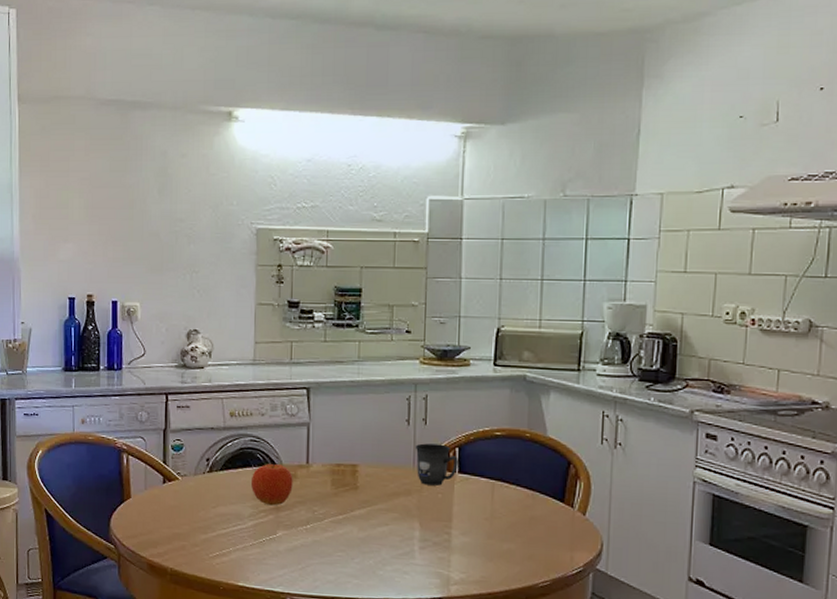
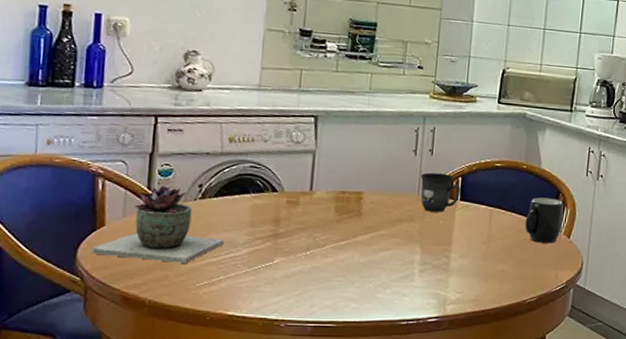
succulent plant: none [121,460,231,534] -> present [91,186,224,263]
fruit: present [251,464,293,506] -> none [248,190,295,233]
mug: none [532,469,576,521] -> present [525,197,564,244]

